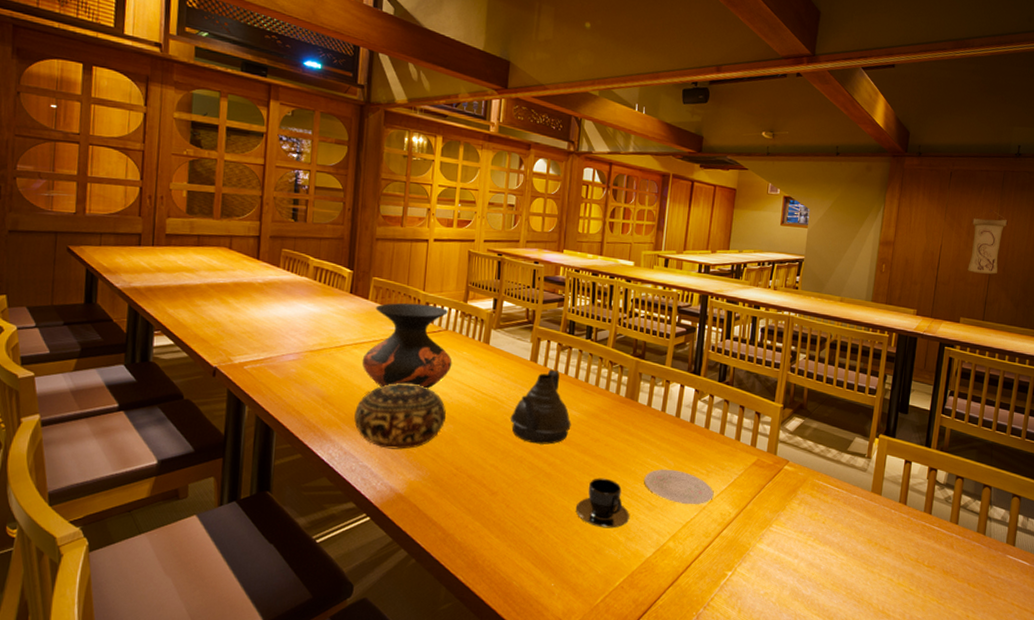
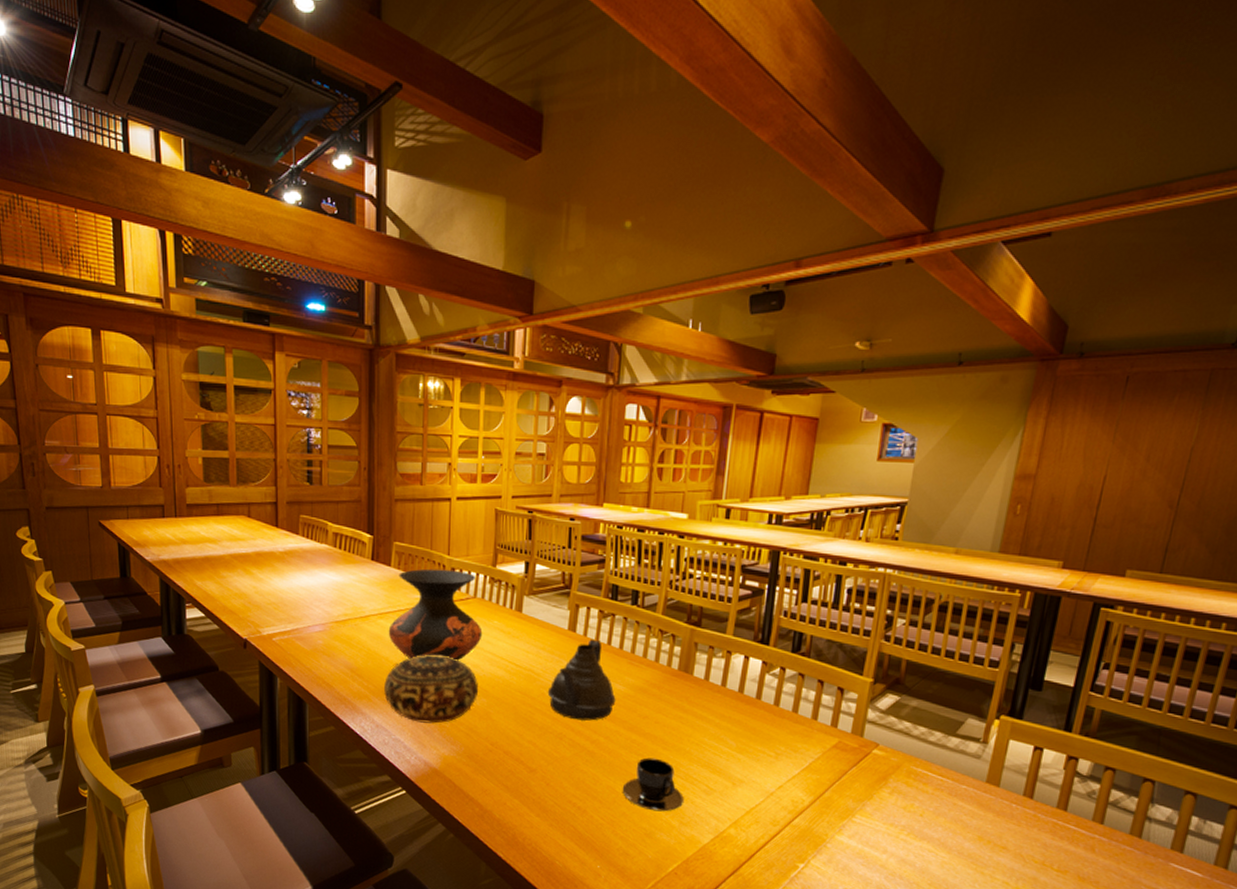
plate: present [644,469,714,505] -> none [700,749,784,791]
wall scroll: present [967,209,1008,274] -> none [1142,424,1211,512]

